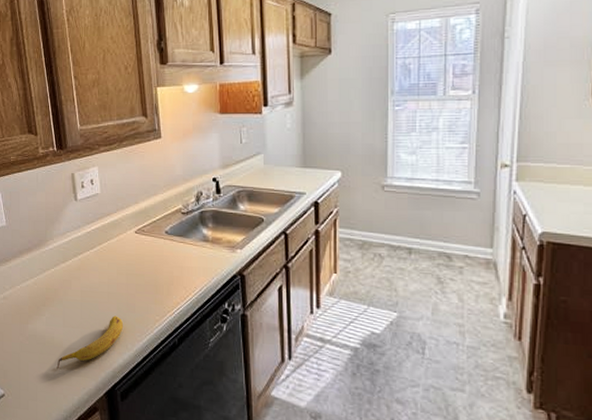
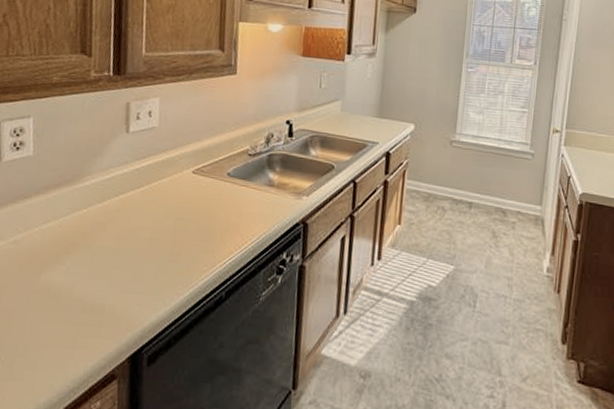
fruit: present [57,316,123,369] -> none [70,265,163,329]

